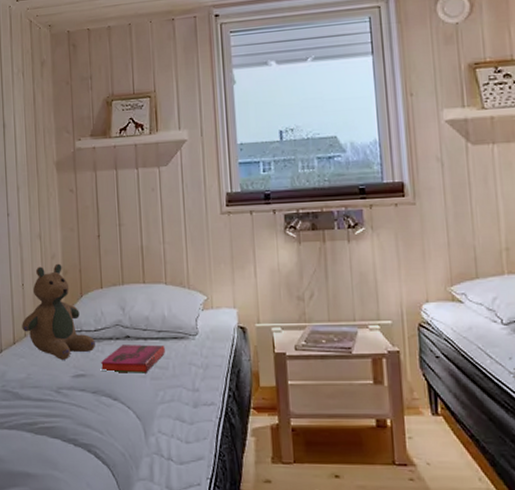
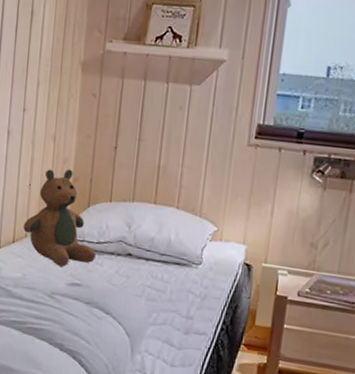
hardback book: present [100,344,165,373] -> none [97,261,166,294]

